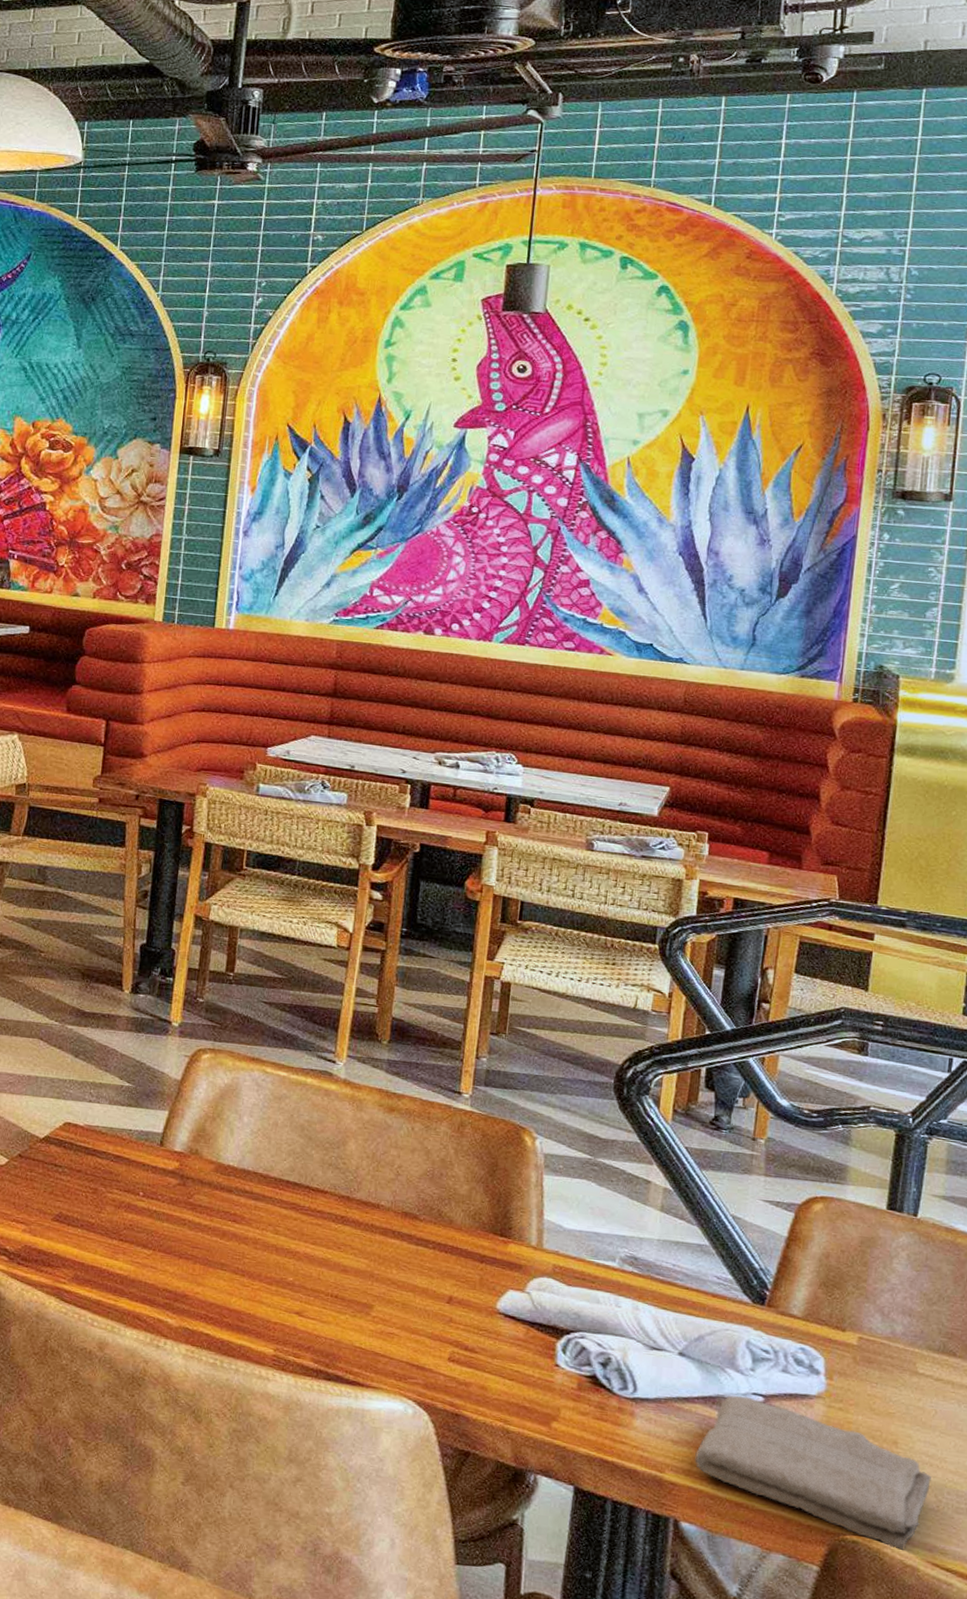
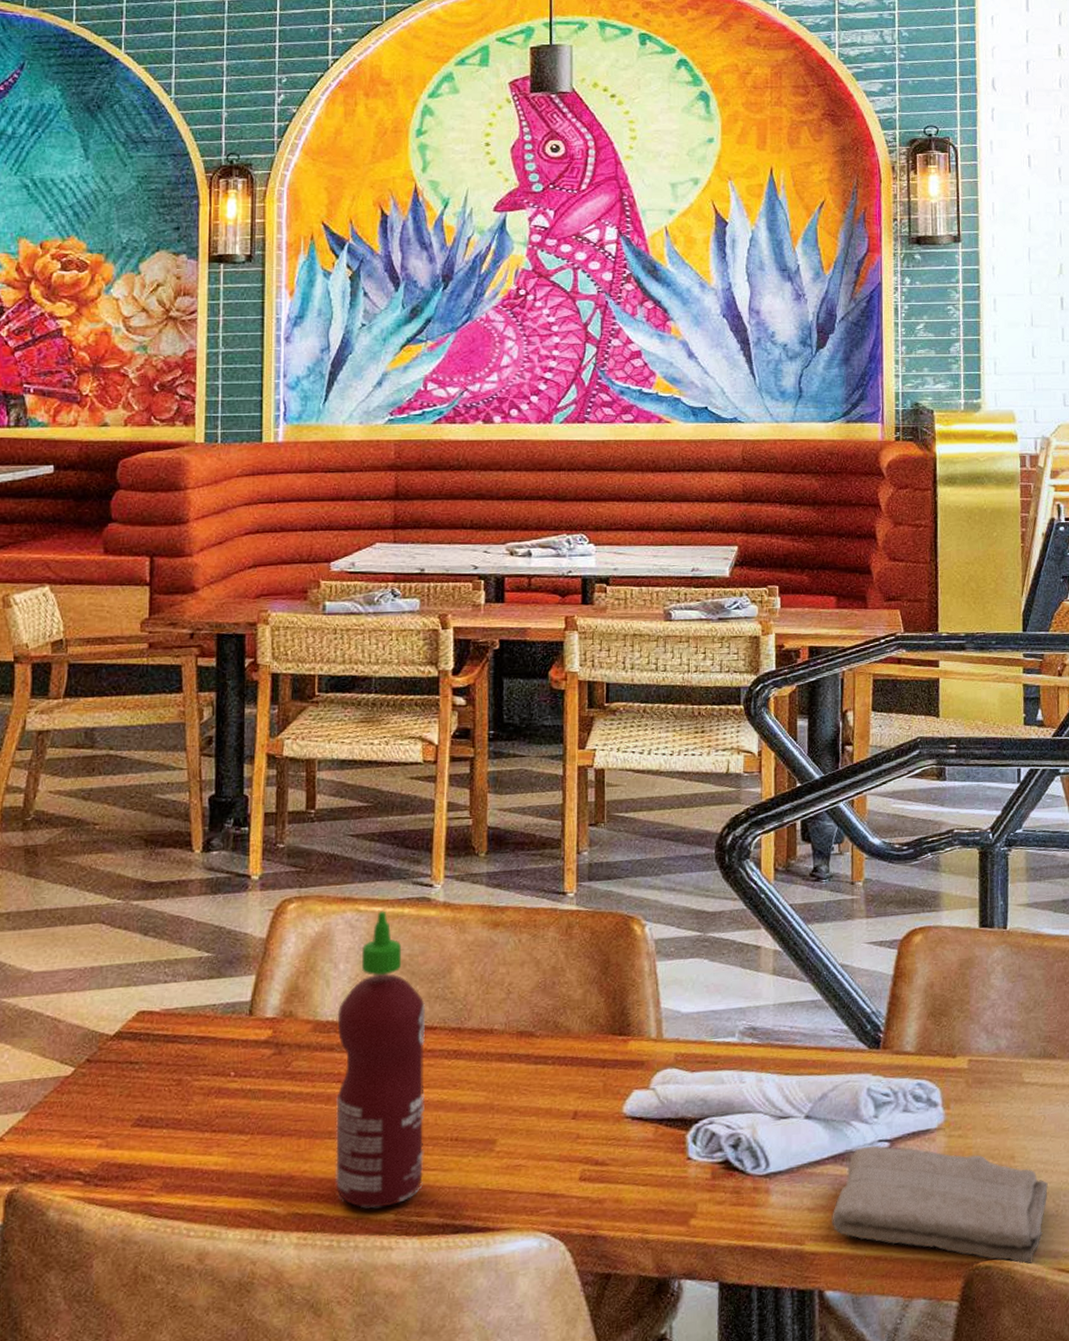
hot sauce: none [223,1076,319,1342] -> present [334,910,426,1209]

